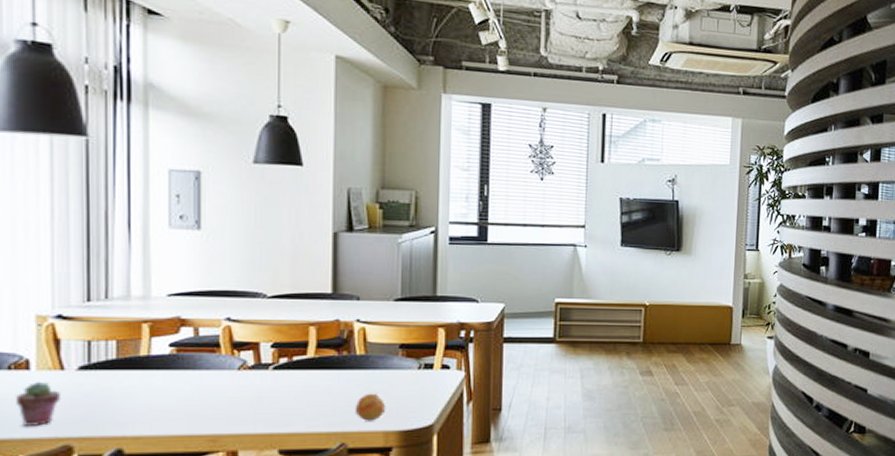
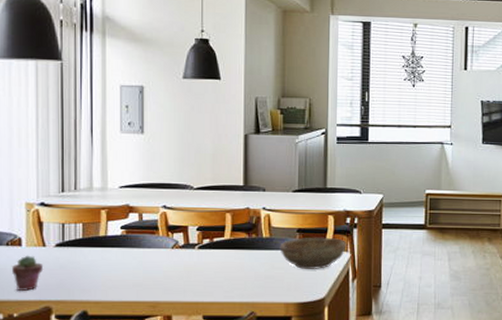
fruit: present [356,393,386,421] -> none [263,270,287,294]
bowl: none [377,353,461,391] -> present [280,237,347,269]

